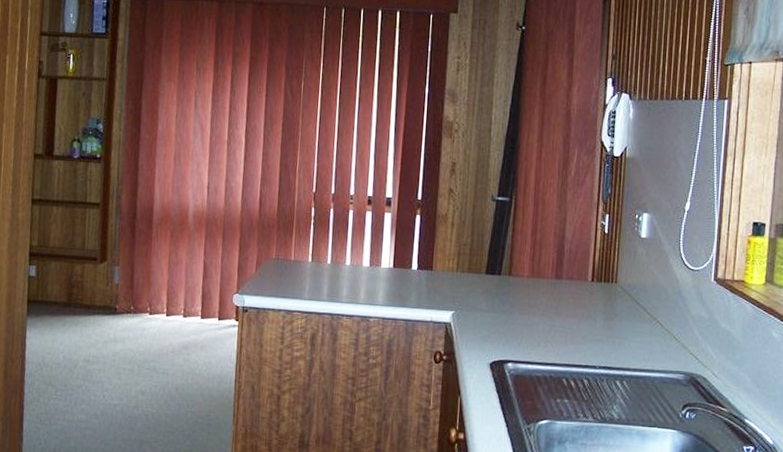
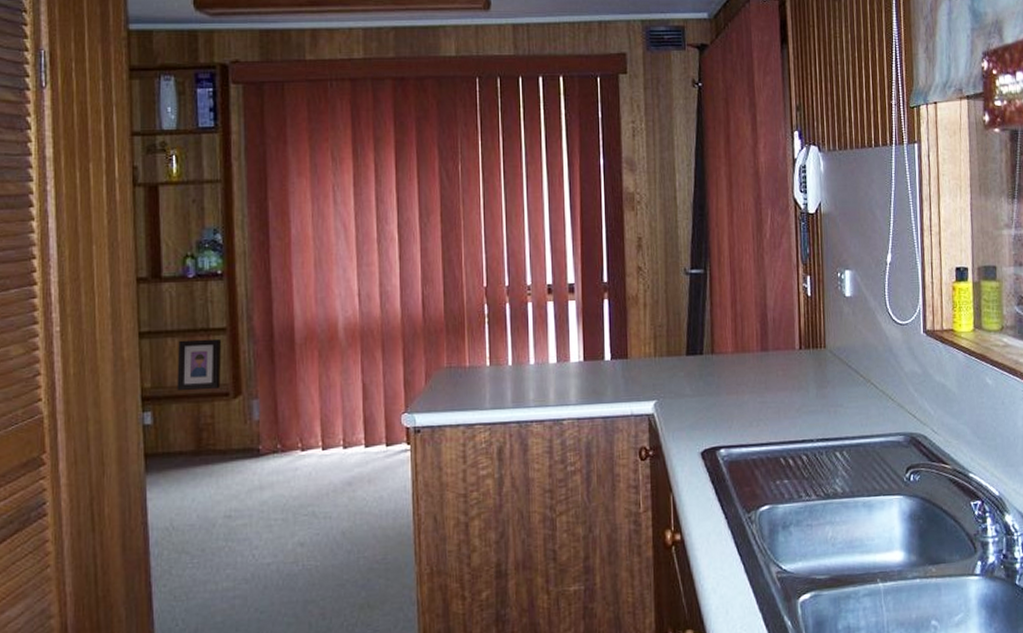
picture frame: none [57,209,94,253] -> present [177,338,221,390]

